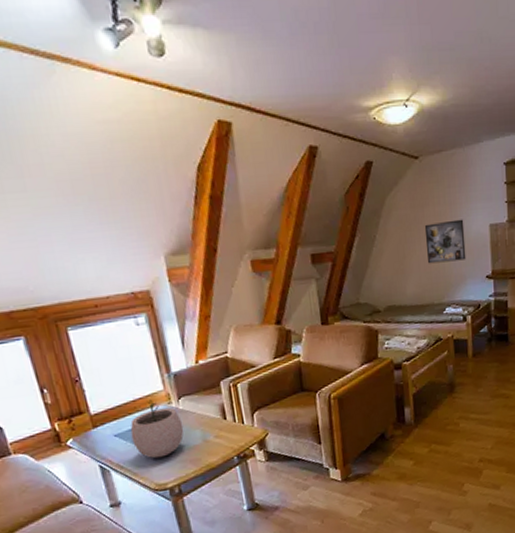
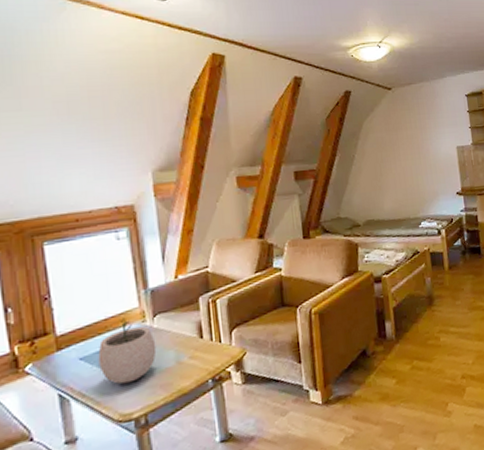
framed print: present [424,219,466,264] -> none [398,141,438,181]

